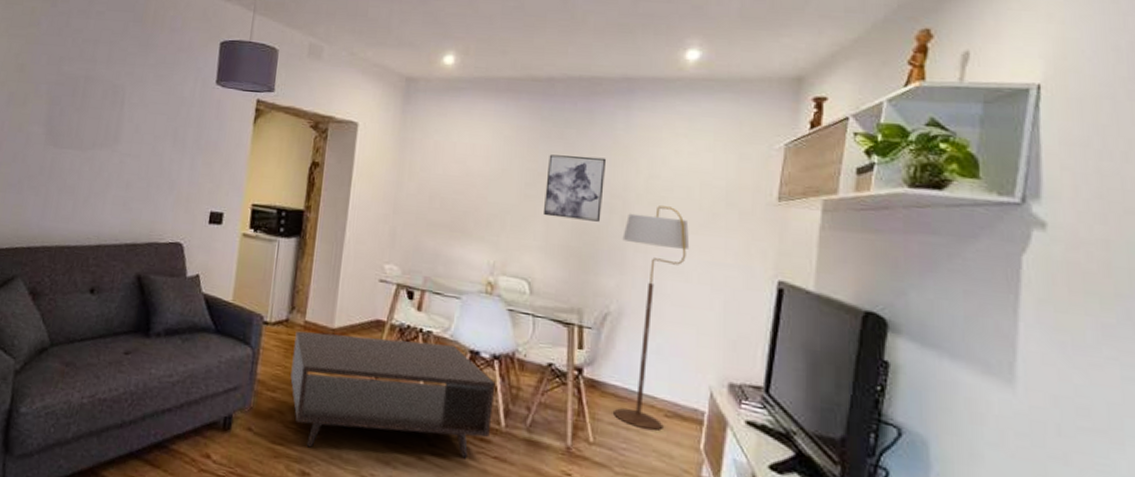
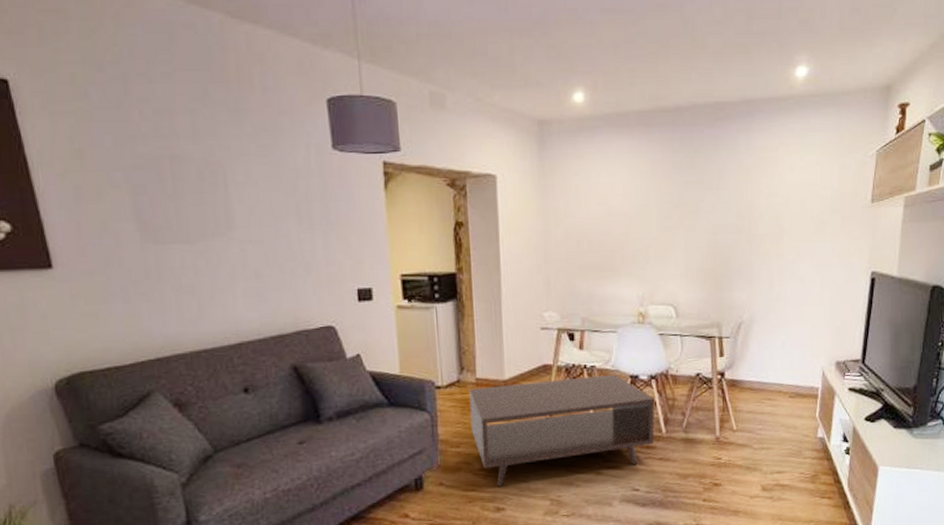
wall art: present [544,154,607,222] -> none [682,182,733,244]
floor lamp: present [614,206,690,431] -> none [750,220,804,411]

